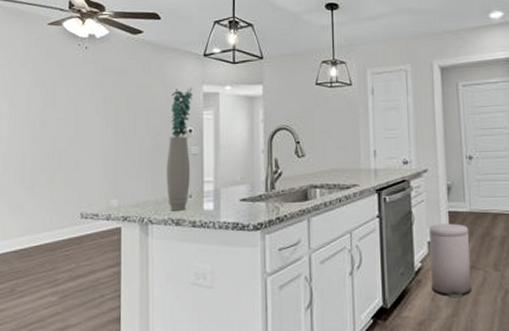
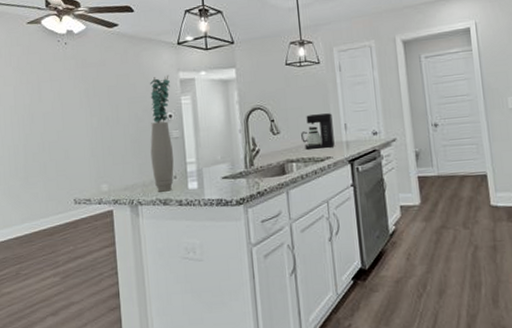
coffee maker: none [327,138,362,177] -> present [301,113,335,151]
pedal bin: present [429,223,471,297] -> none [400,187,443,256]

